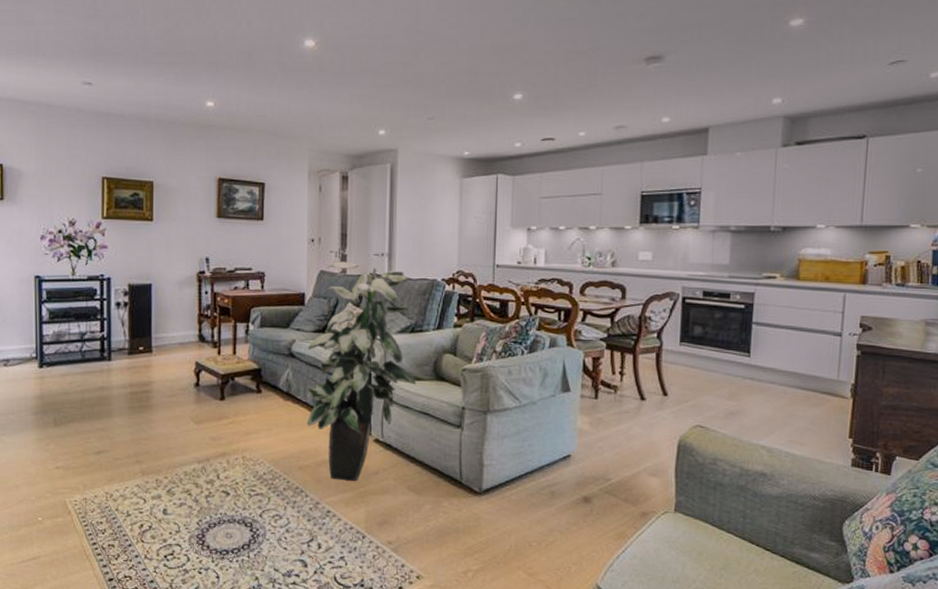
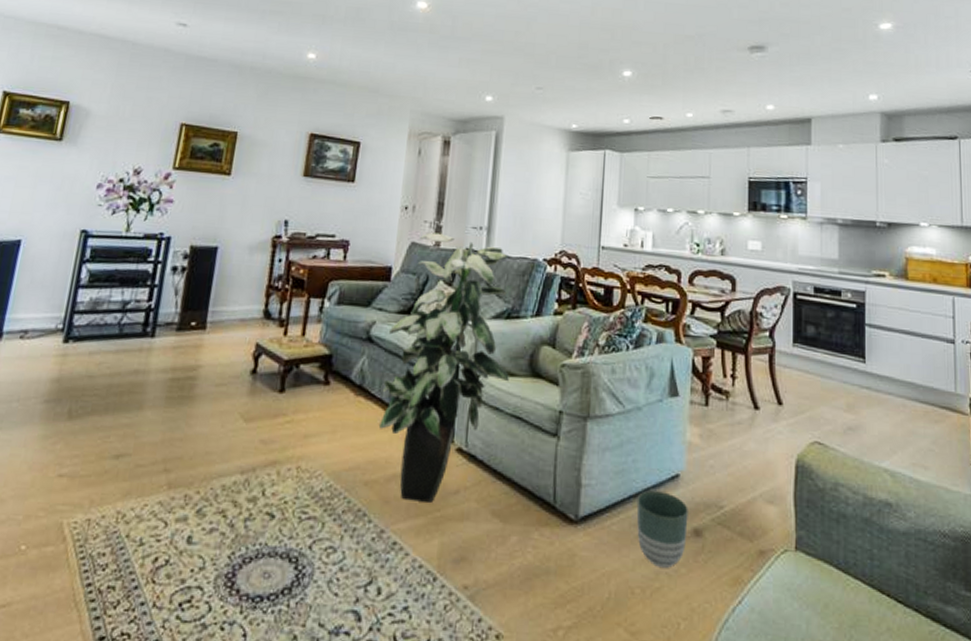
planter: none [532,468,579,527] -> present [636,490,688,568]

